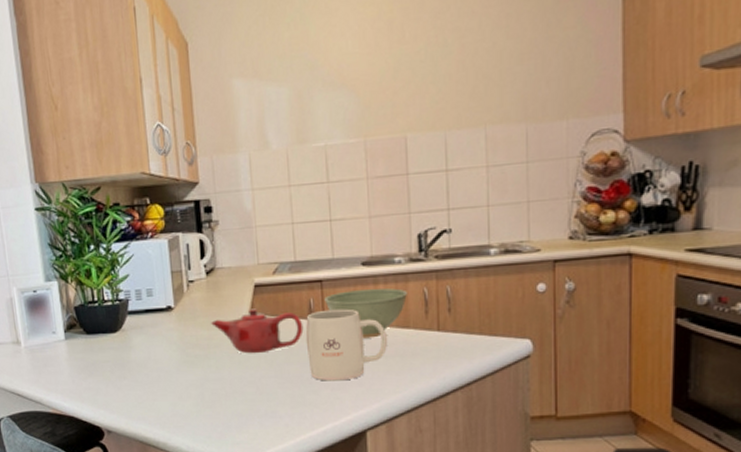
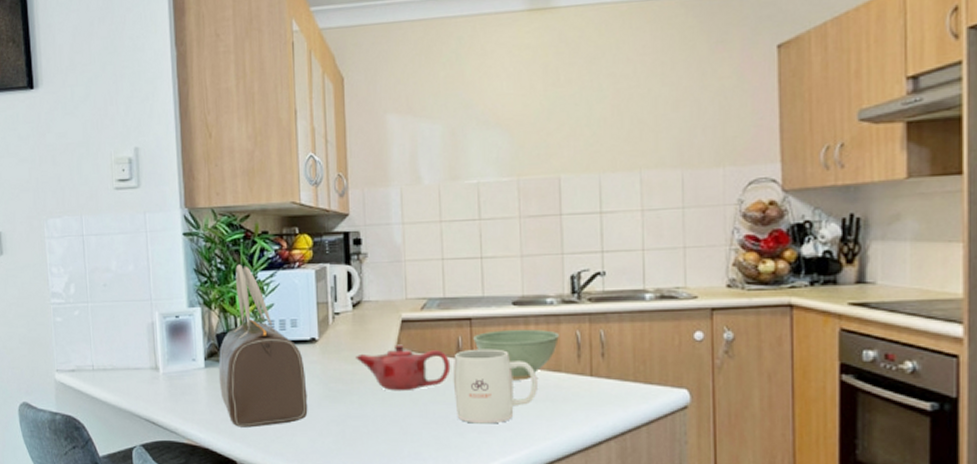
handbag: none [78,237,167,395] -> present [218,264,308,428]

